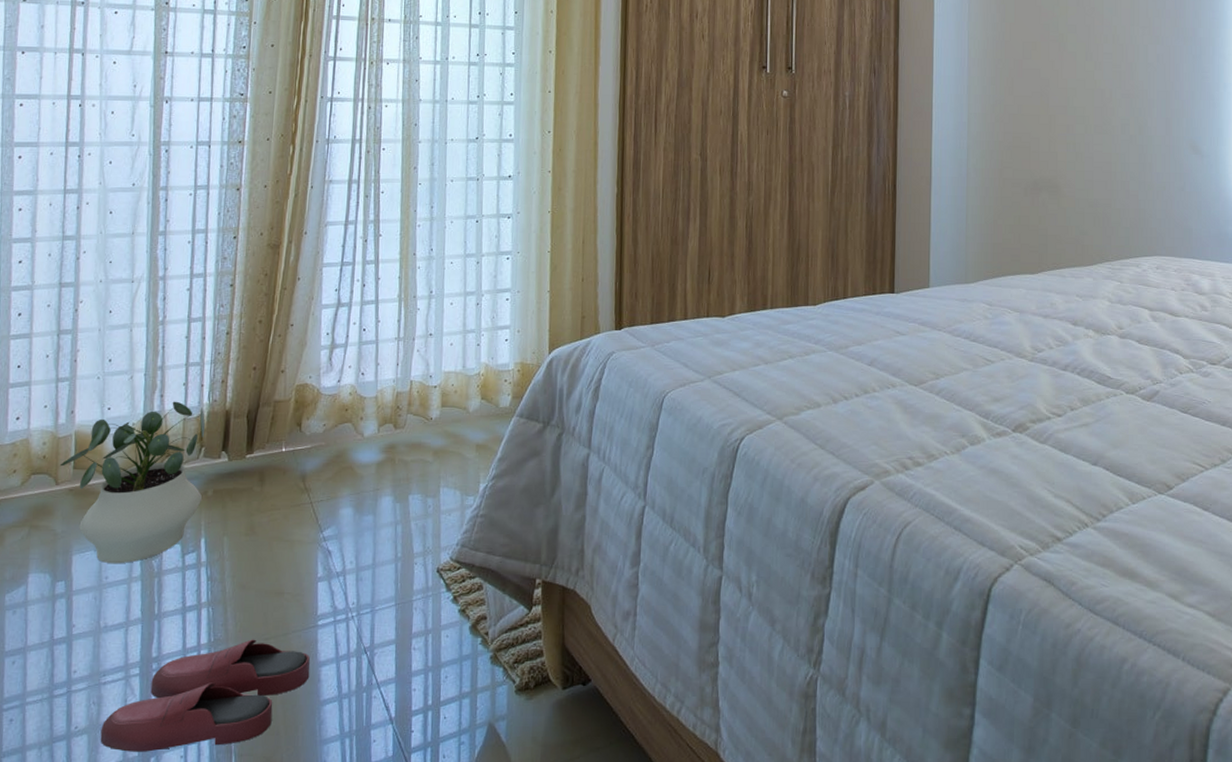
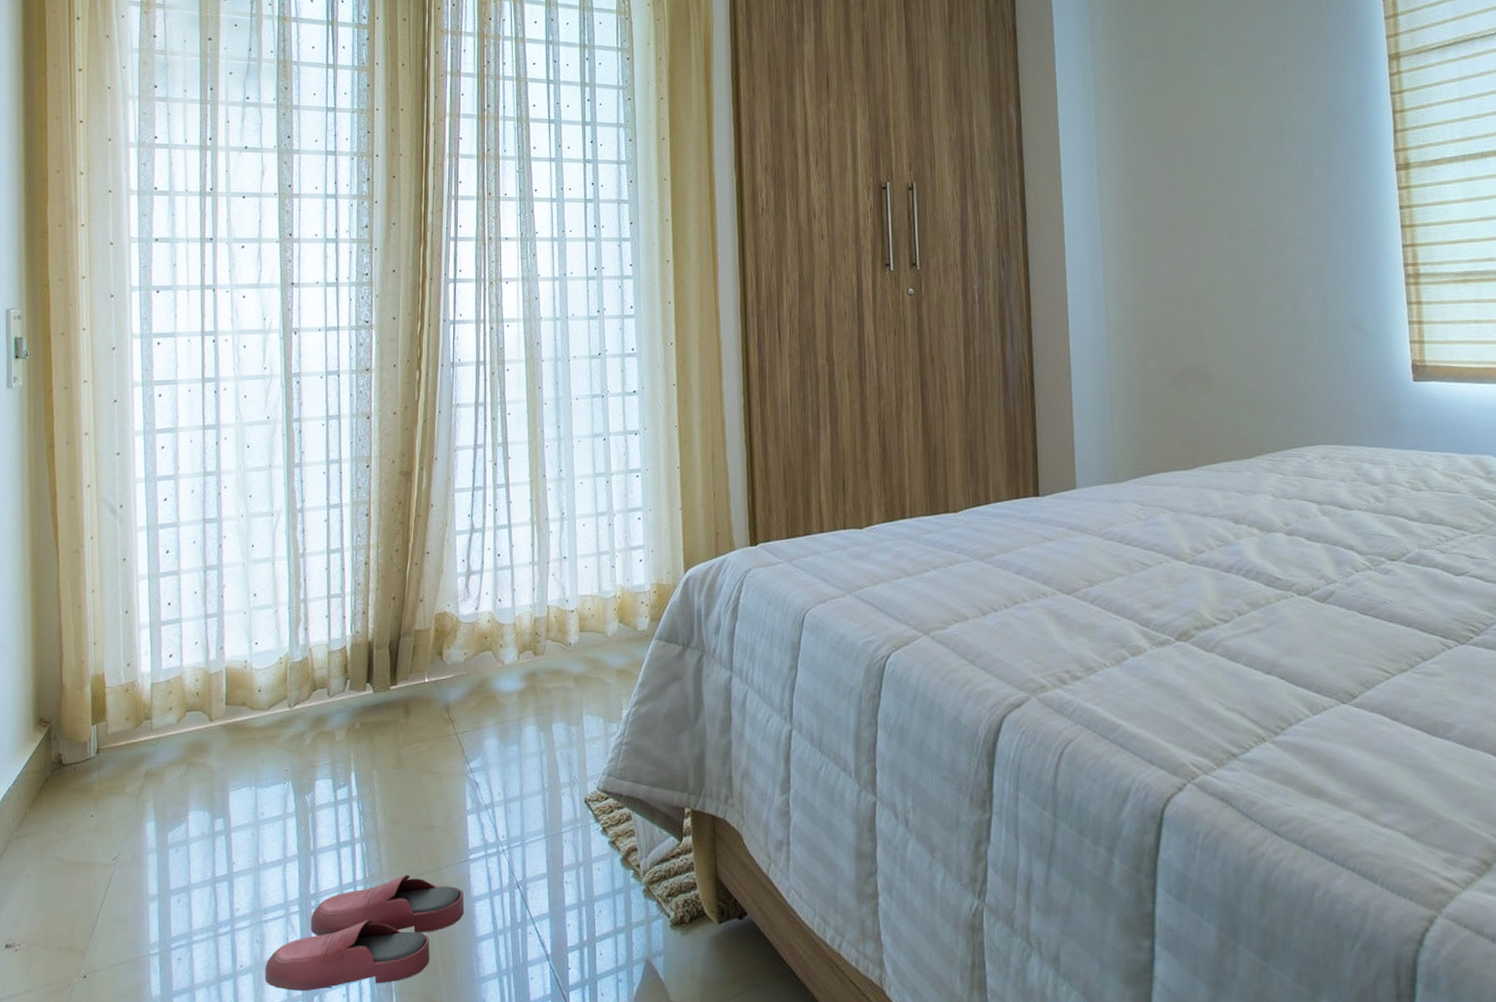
potted plant: present [59,401,206,564] -> none [212,634,351,800]

